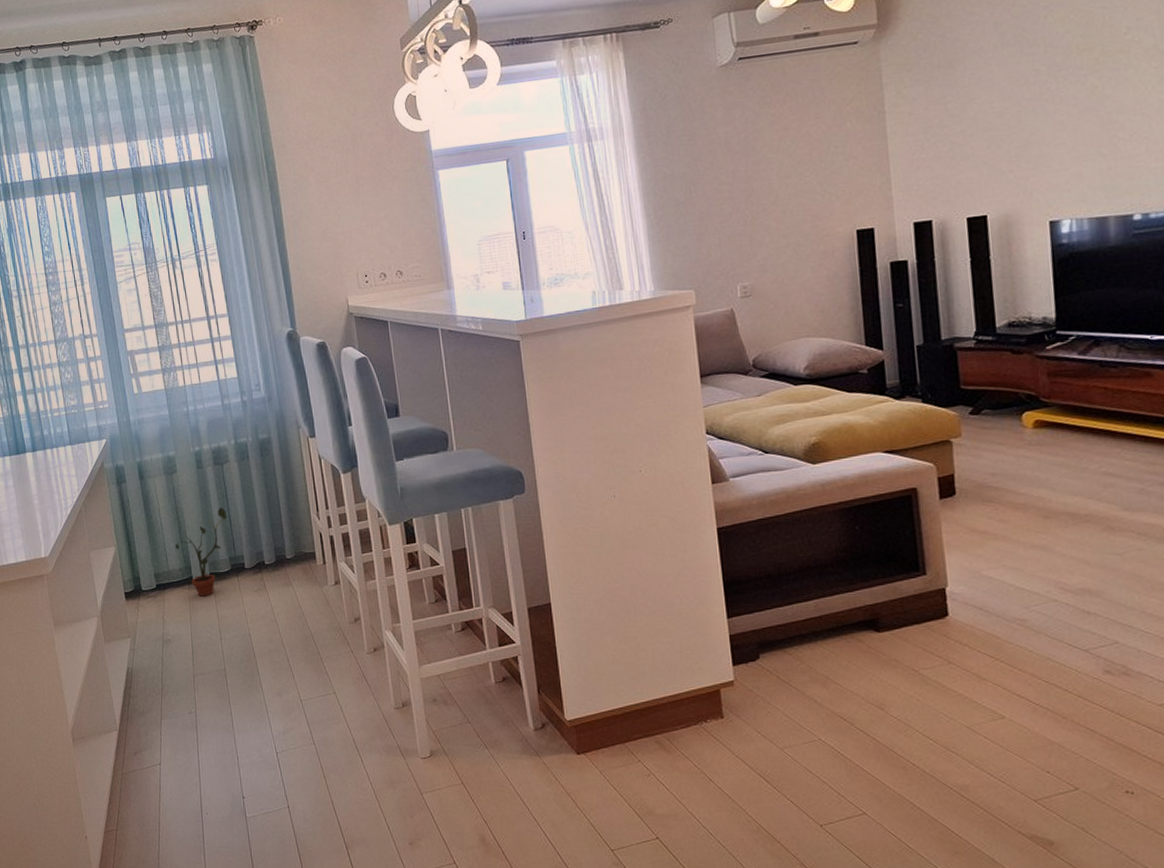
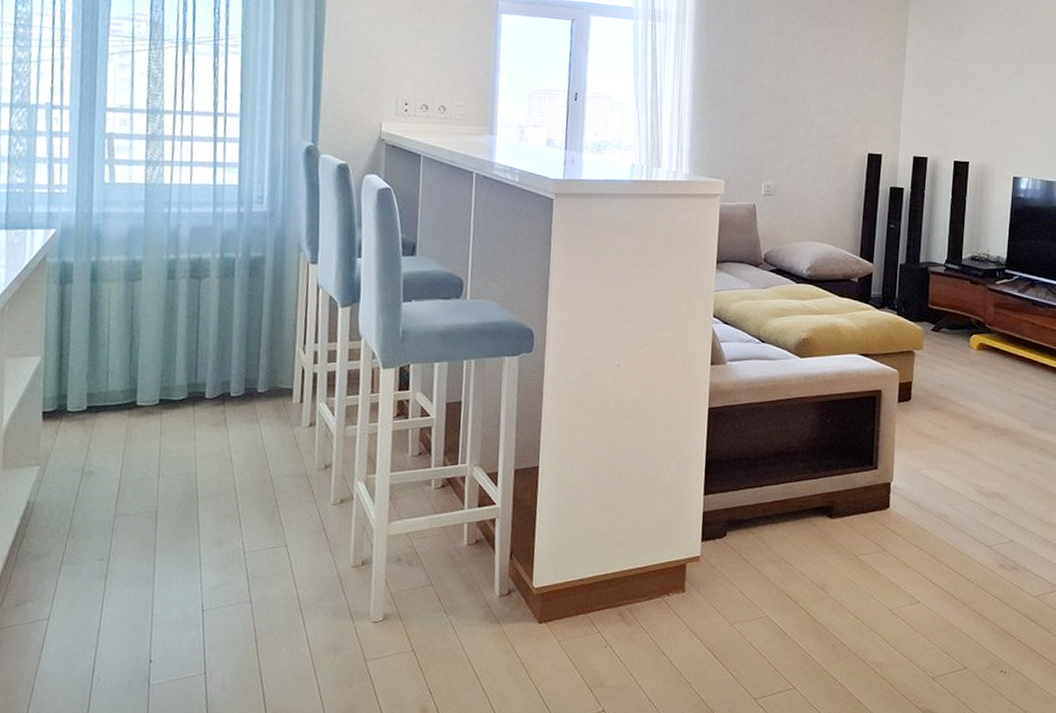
potted plant: present [175,508,228,597] -> none [122,327,195,426]

